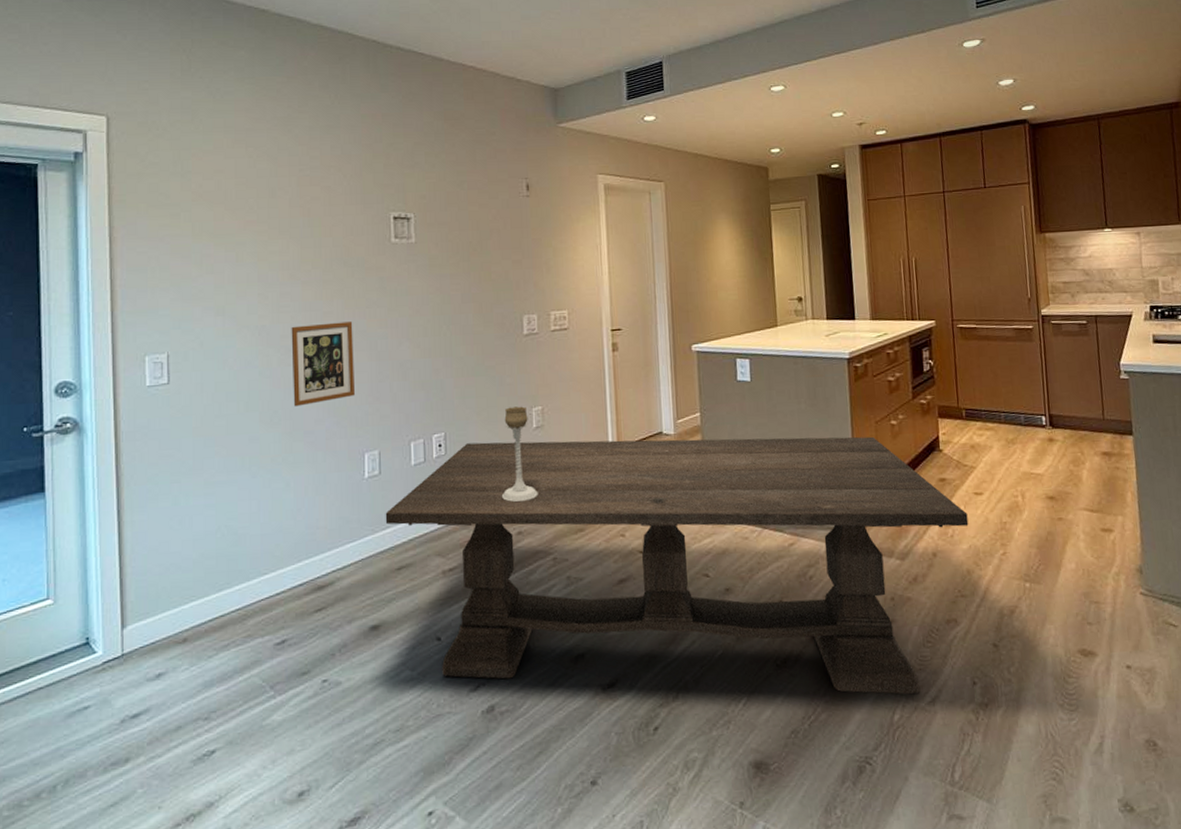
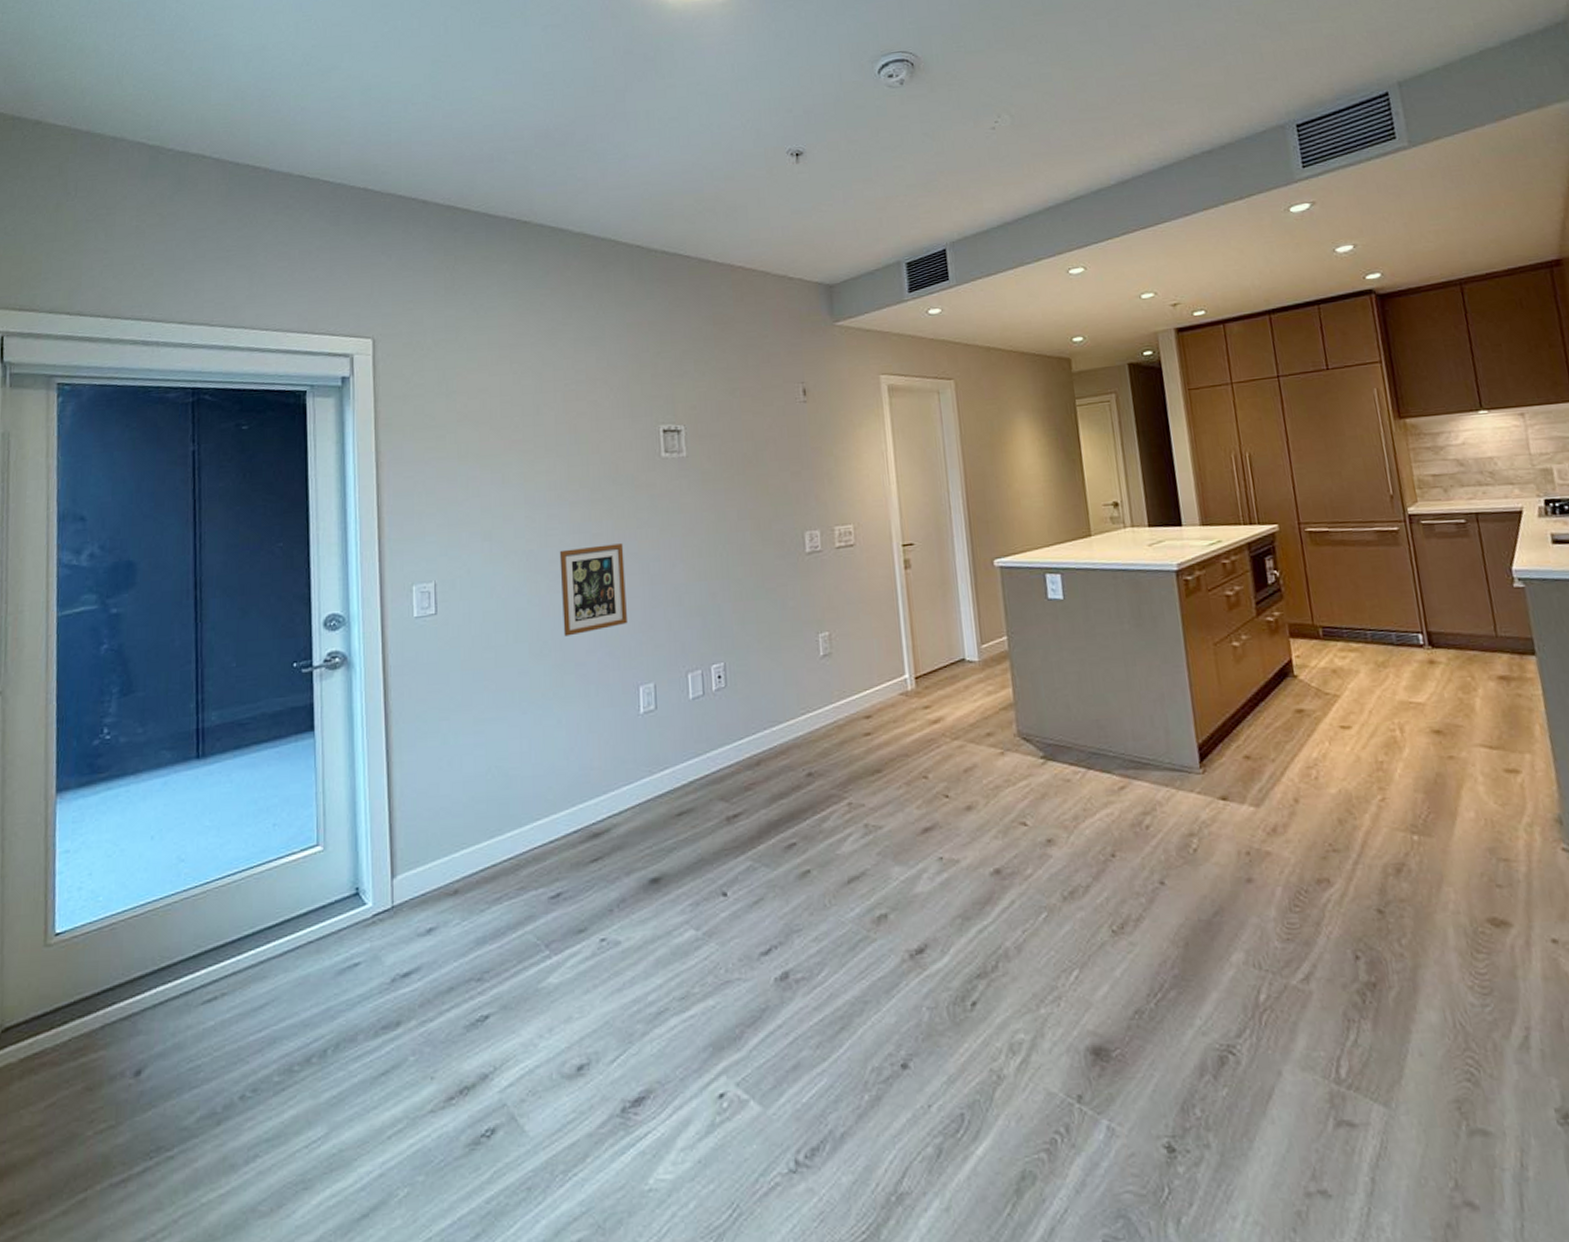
dining table: present [385,436,969,695] -> none [662,660,1336,970]
candle holder: present [501,406,538,503] -> none [788,632,829,740]

